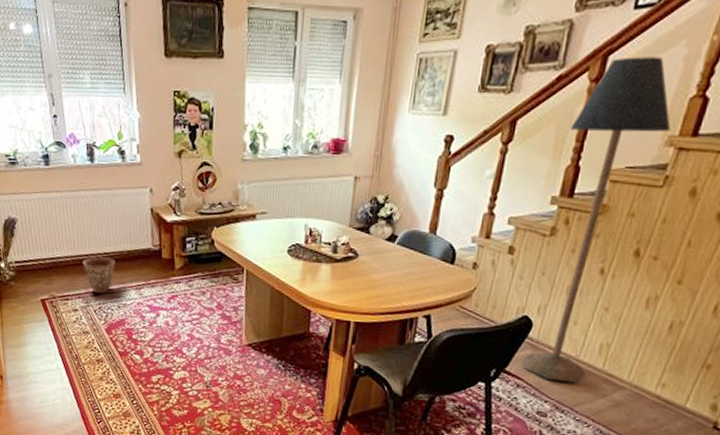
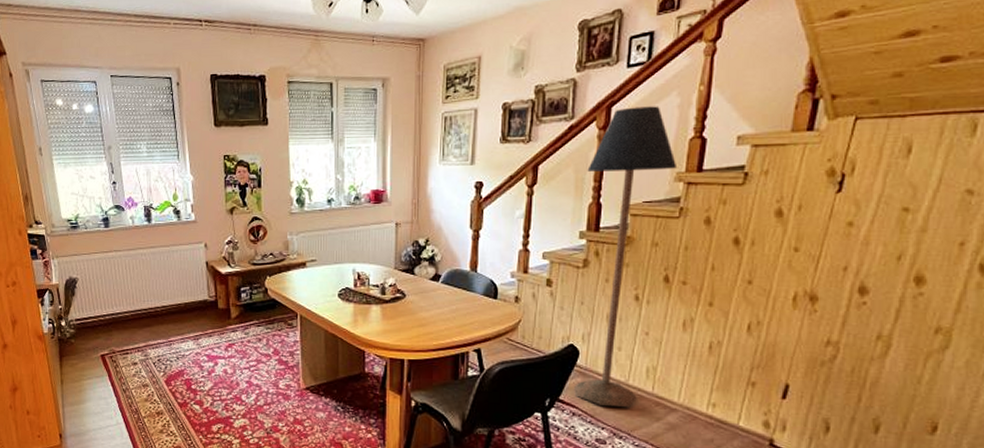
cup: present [83,257,116,294] -> none [141,311,173,346]

